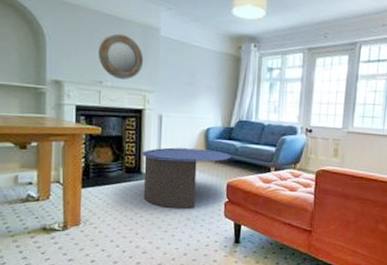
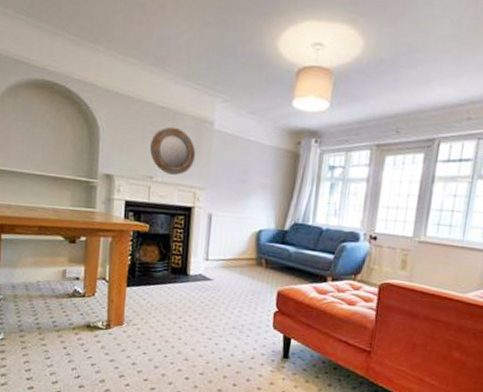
coffee table: present [141,147,231,209] -> none [188,249,284,317]

